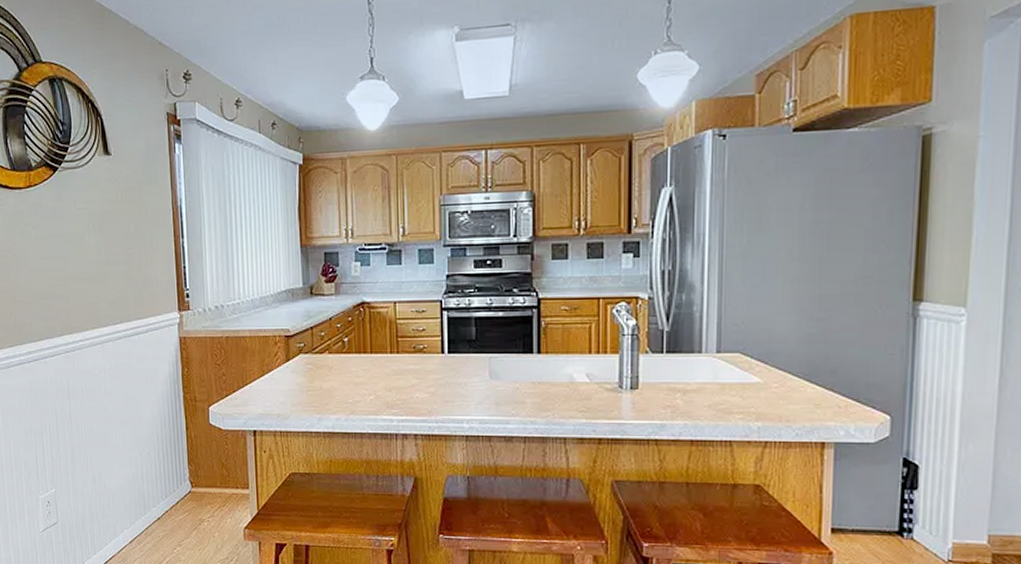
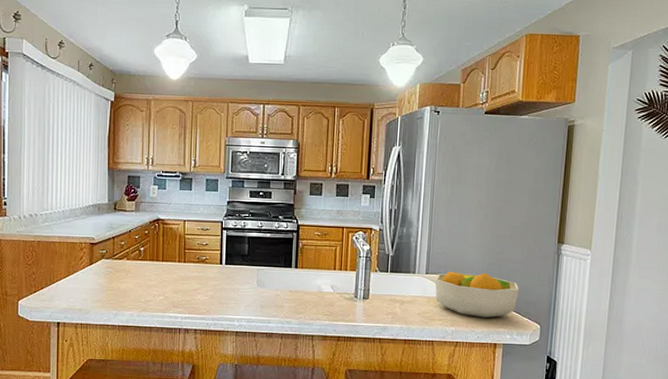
fruit bowl: none [729,347,855,409] -> present [434,271,519,318]

